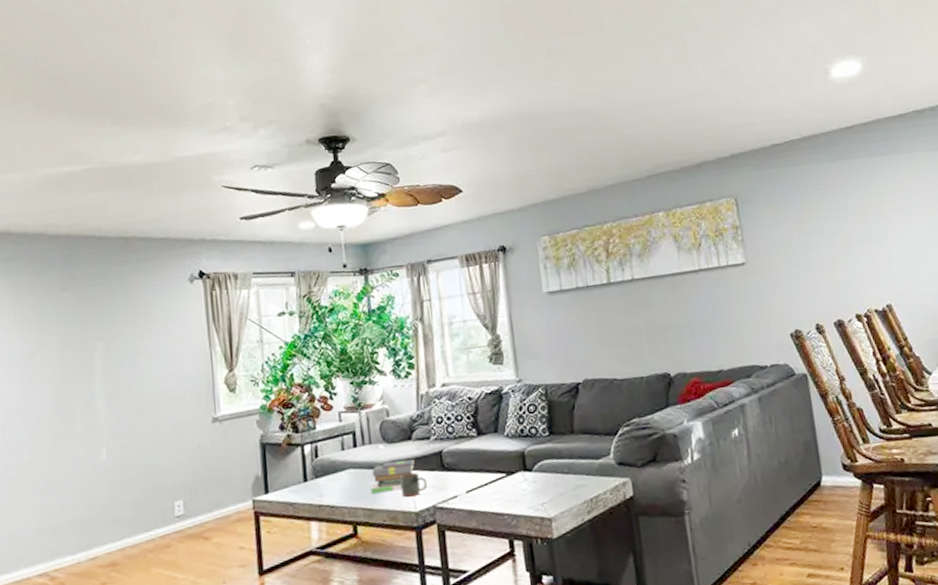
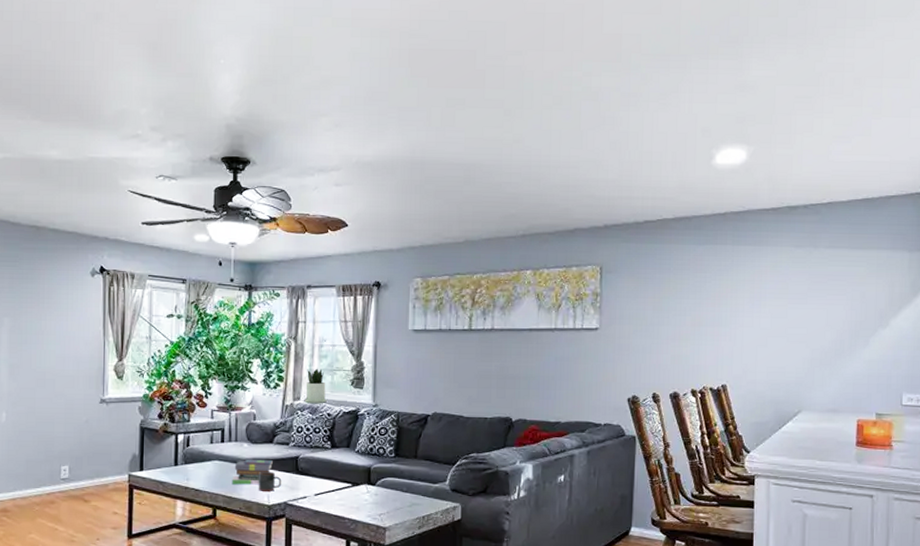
planter: none [439,348,467,389] -> present [304,368,328,404]

